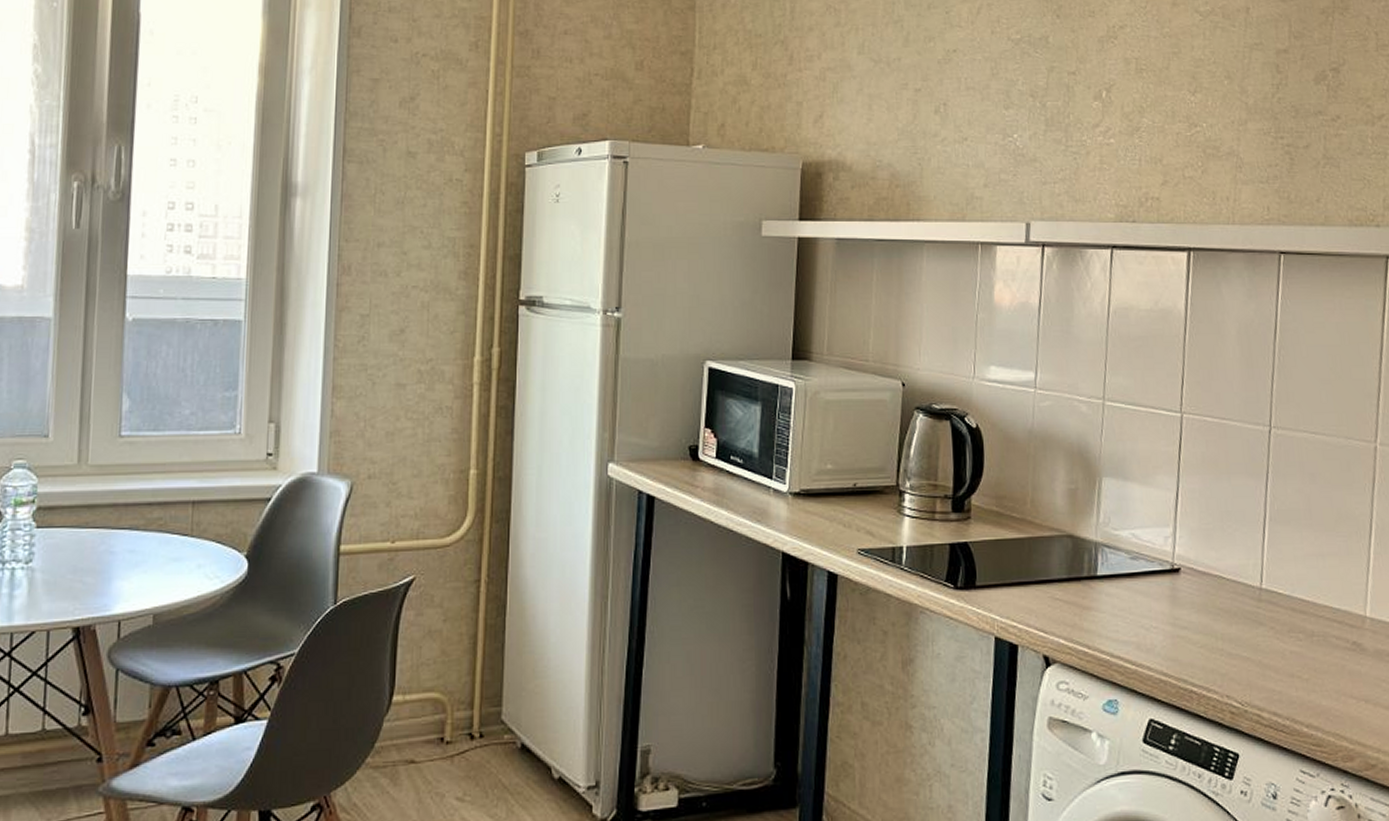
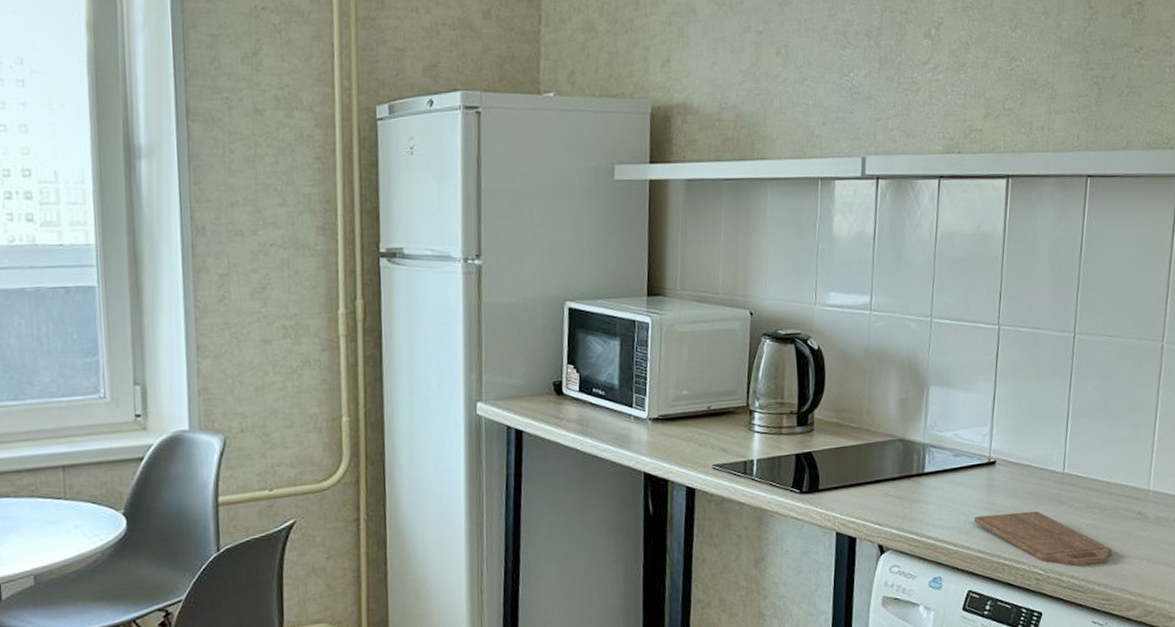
cutting board: none [1155,630,1323,702] -> present [974,511,1112,567]

